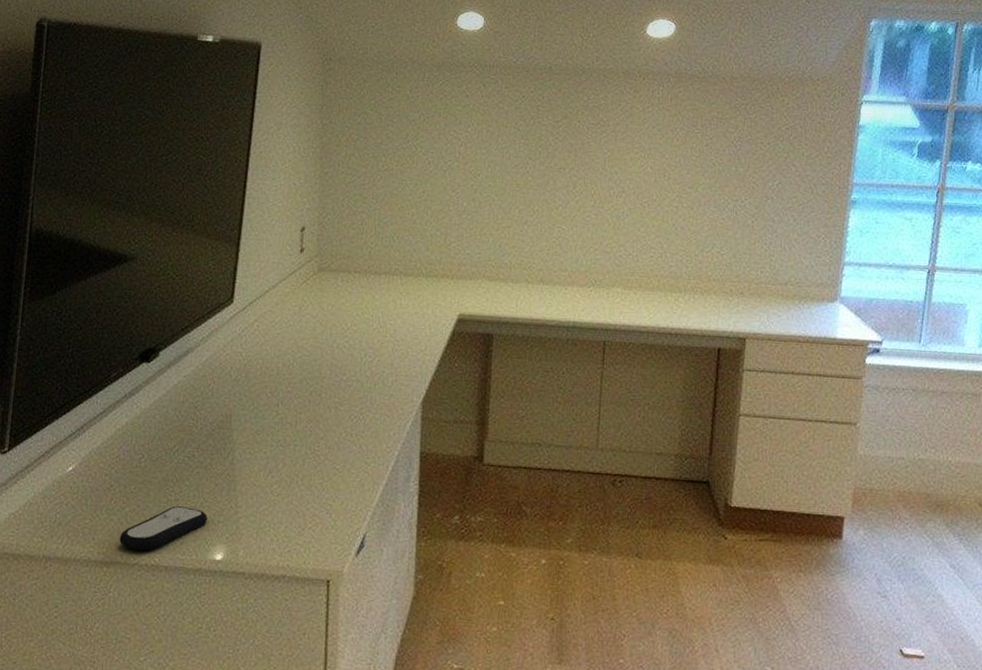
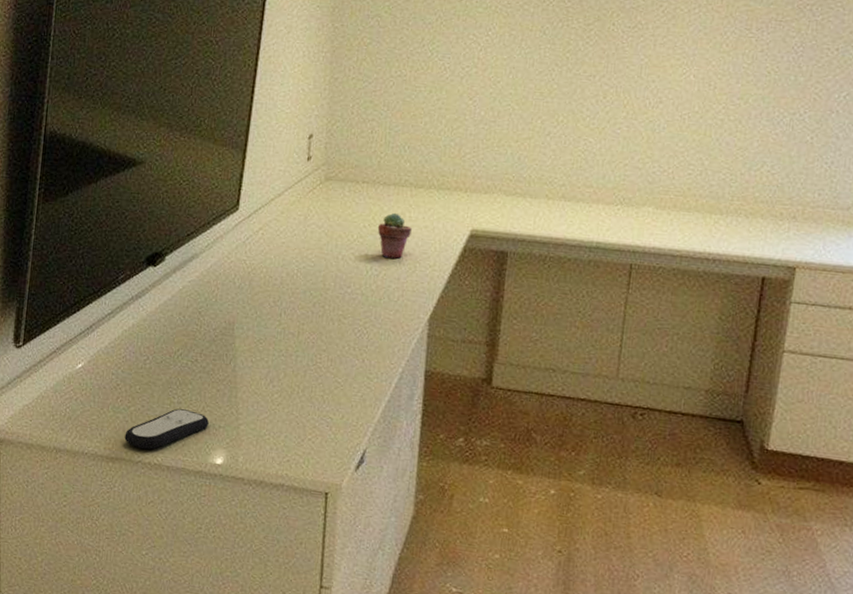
potted succulent: none [370,300,403,345] -> present [377,212,412,259]

